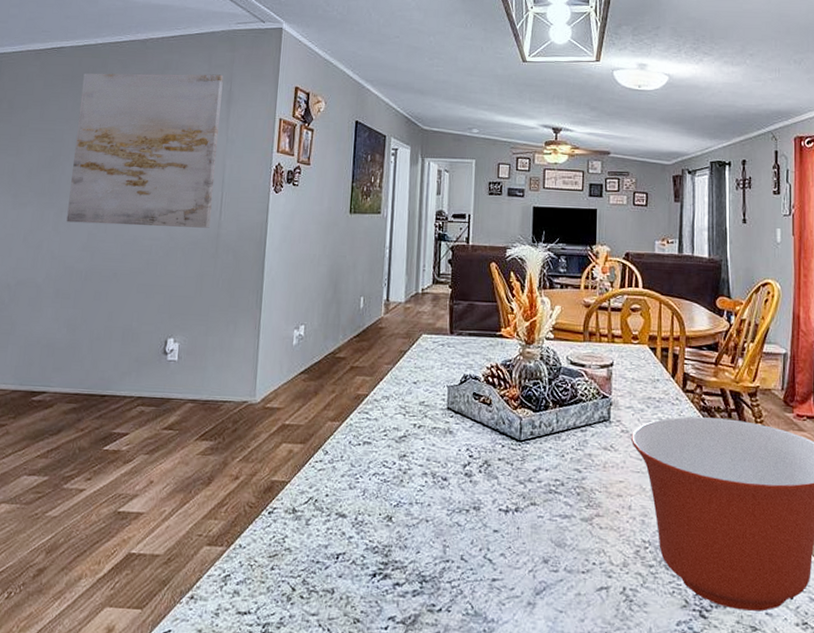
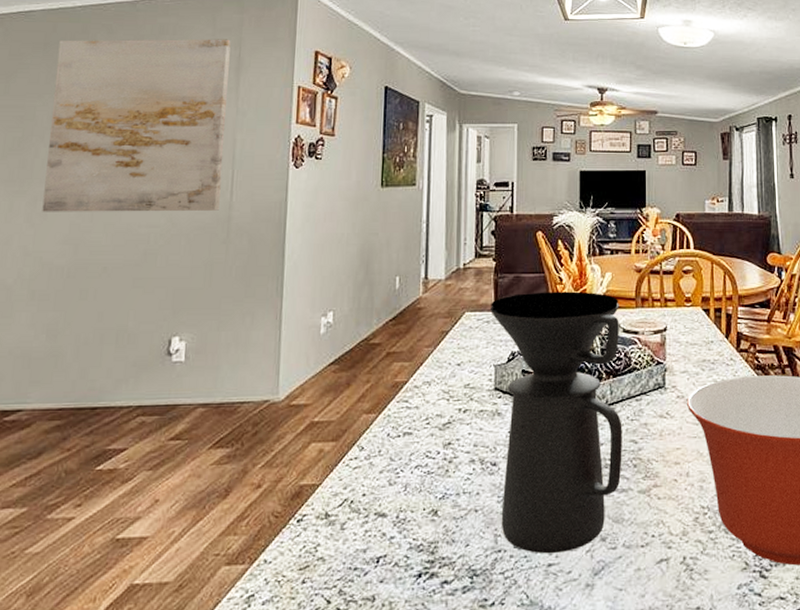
coffee maker: none [444,320,567,570] -> present [489,291,622,554]

